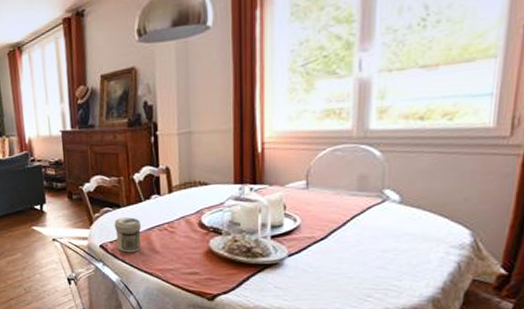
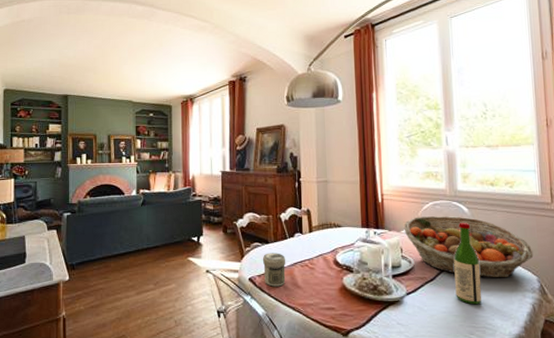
fruit basket: none [289,162,470,234] -> present [404,216,534,278]
wine bottle: none [352,170,390,265] -> present [453,223,482,305]

